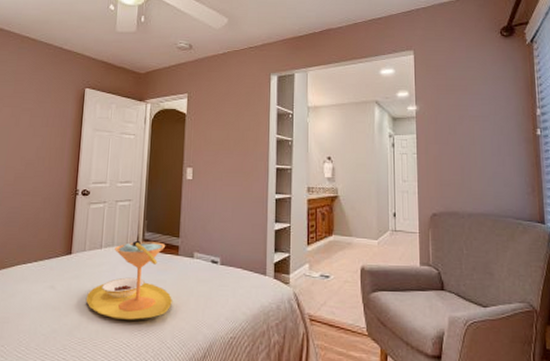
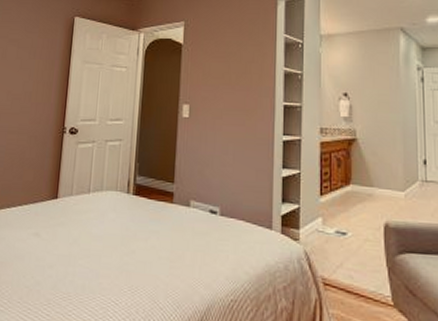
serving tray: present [85,240,172,320] -> none [71,185,166,275]

